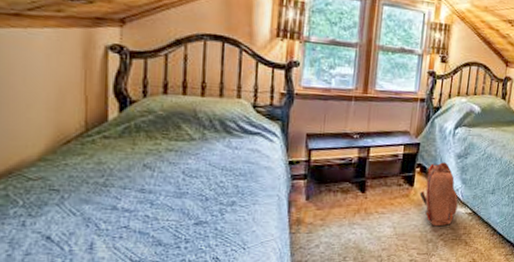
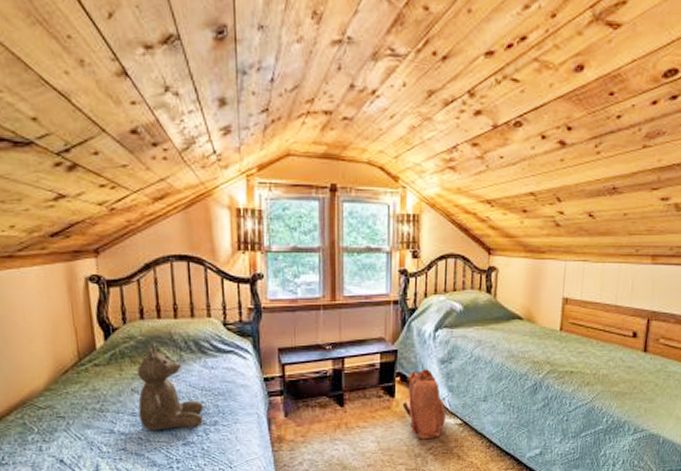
teddy bear: none [148,119,222,209] -> present [137,343,204,430]

